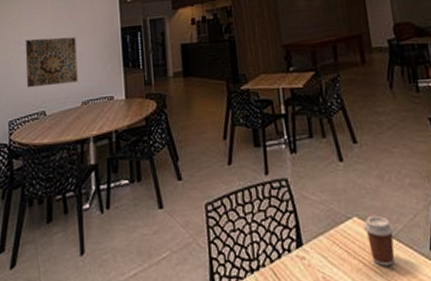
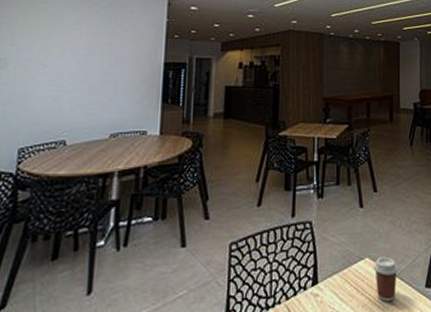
wall art: present [25,36,78,88] -> none [47,62,112,115]

